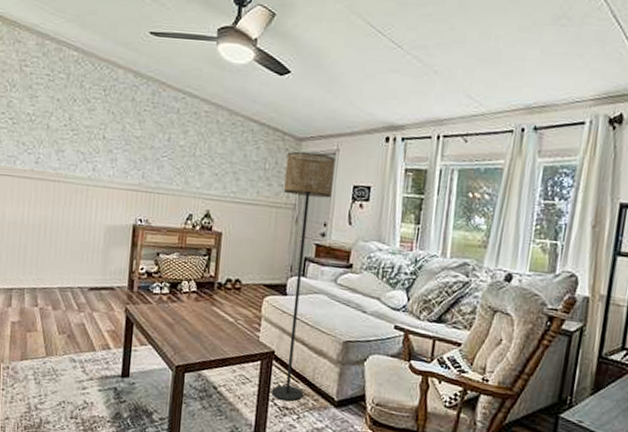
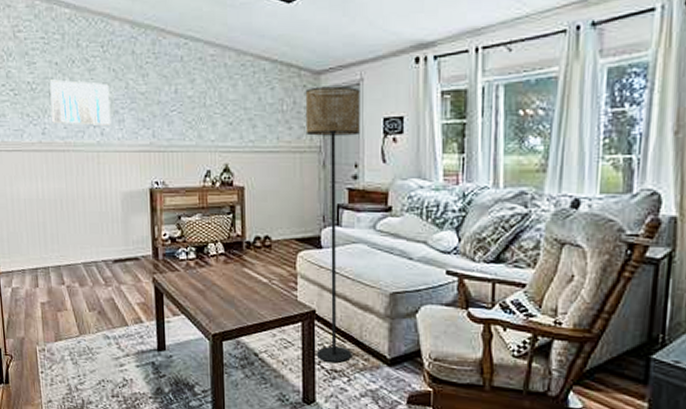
wall art: none [47,114,107,163] -> present [49,79,111,126]

